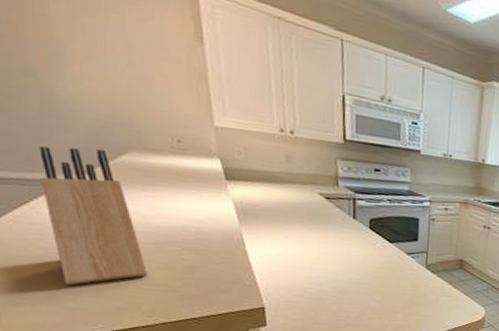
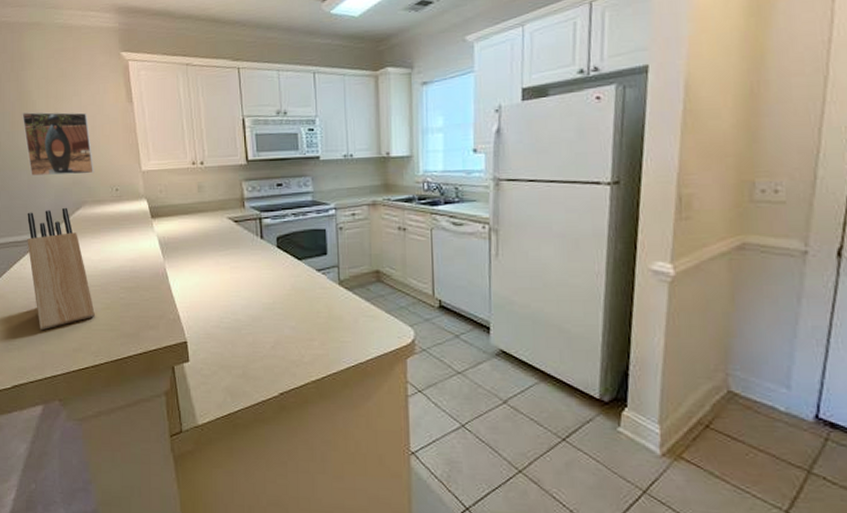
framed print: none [25,14,147,117] -> present [22,112,94,176]

